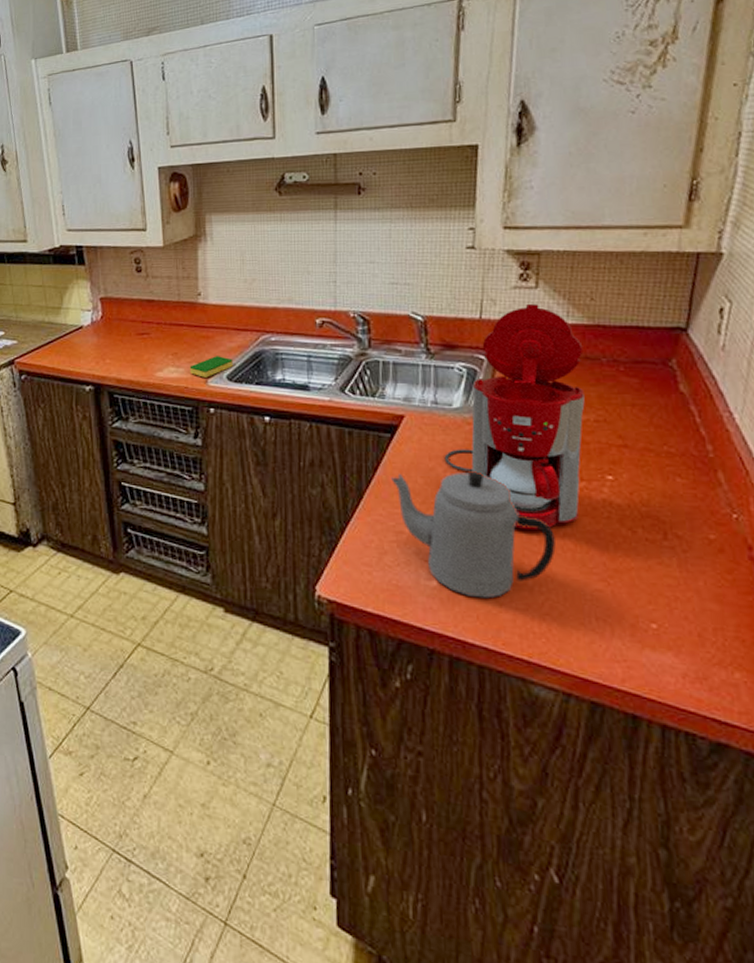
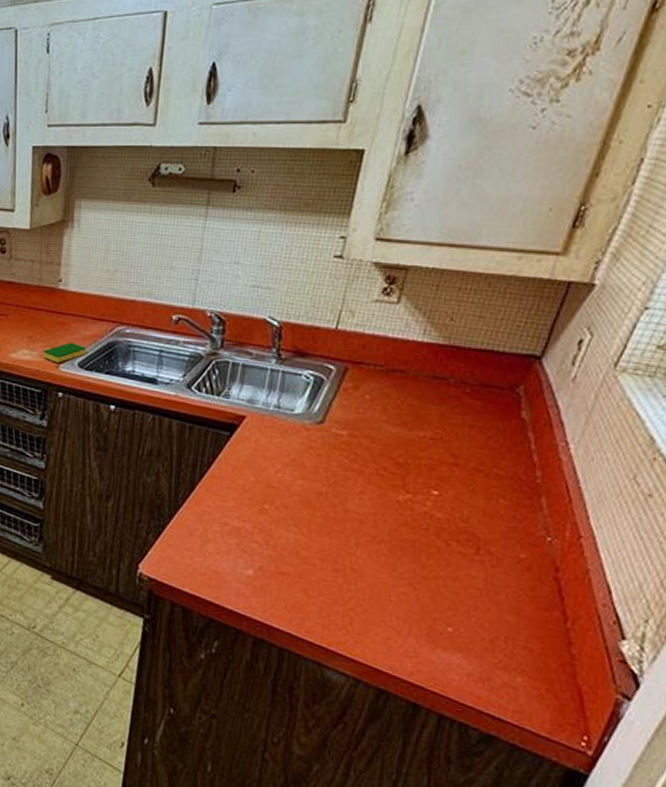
teapot: present [391,471,556,599] -> none [224,469,372,591]
coffee maker: present [444,303,585,531] -> none [278,318,434,534]

